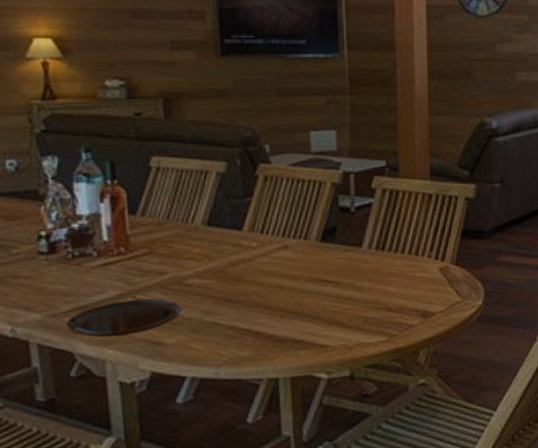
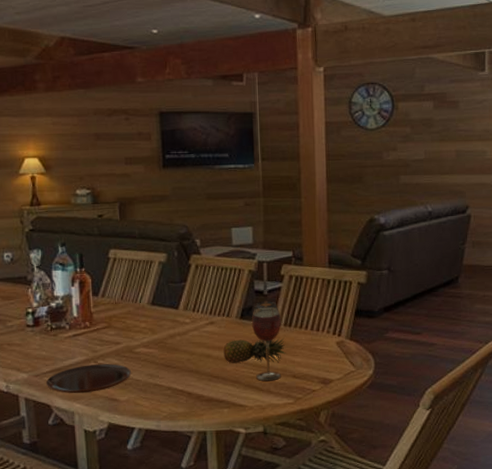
fruit: none [300,264,378,296] -> present [223,338,286,364]
wineglass: none [336,219,372,316] -> present [252,300,281,382]

